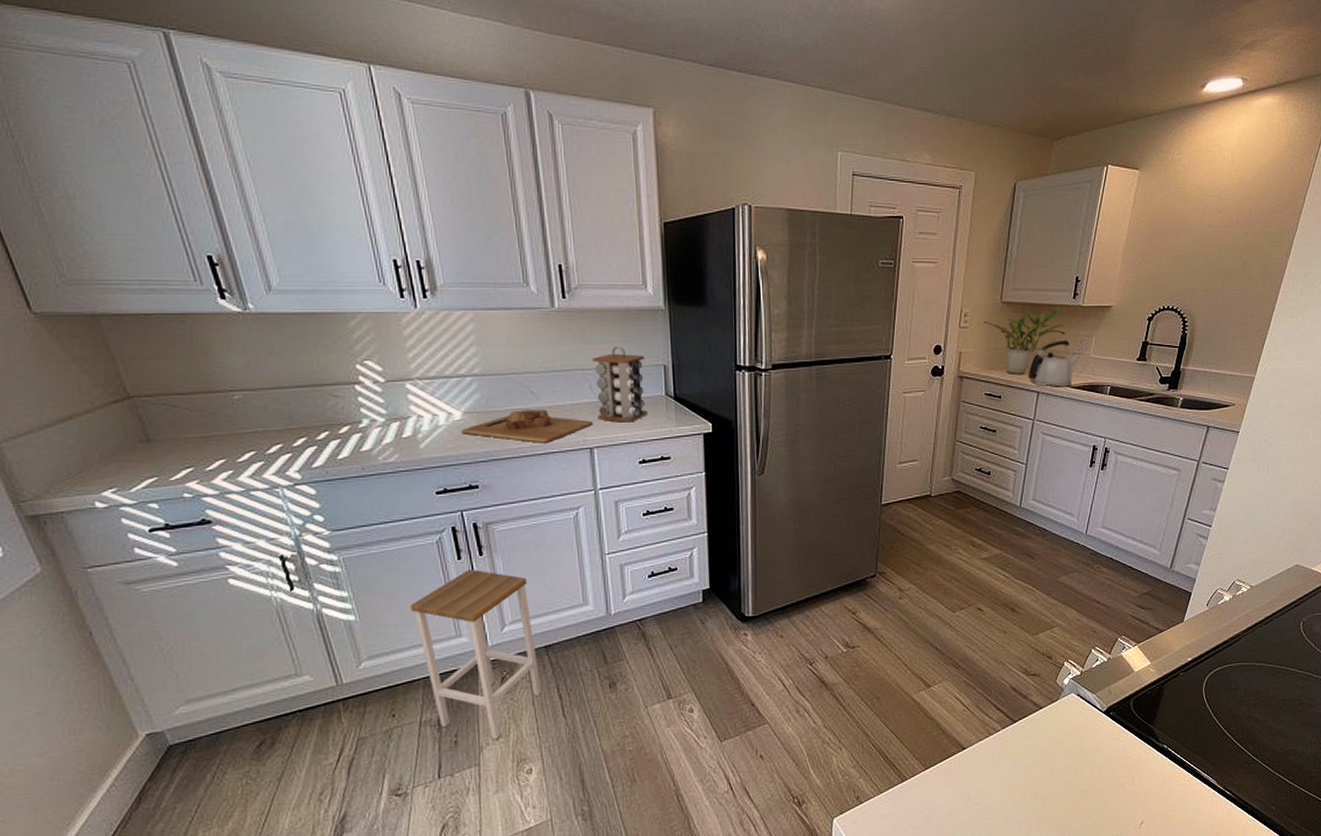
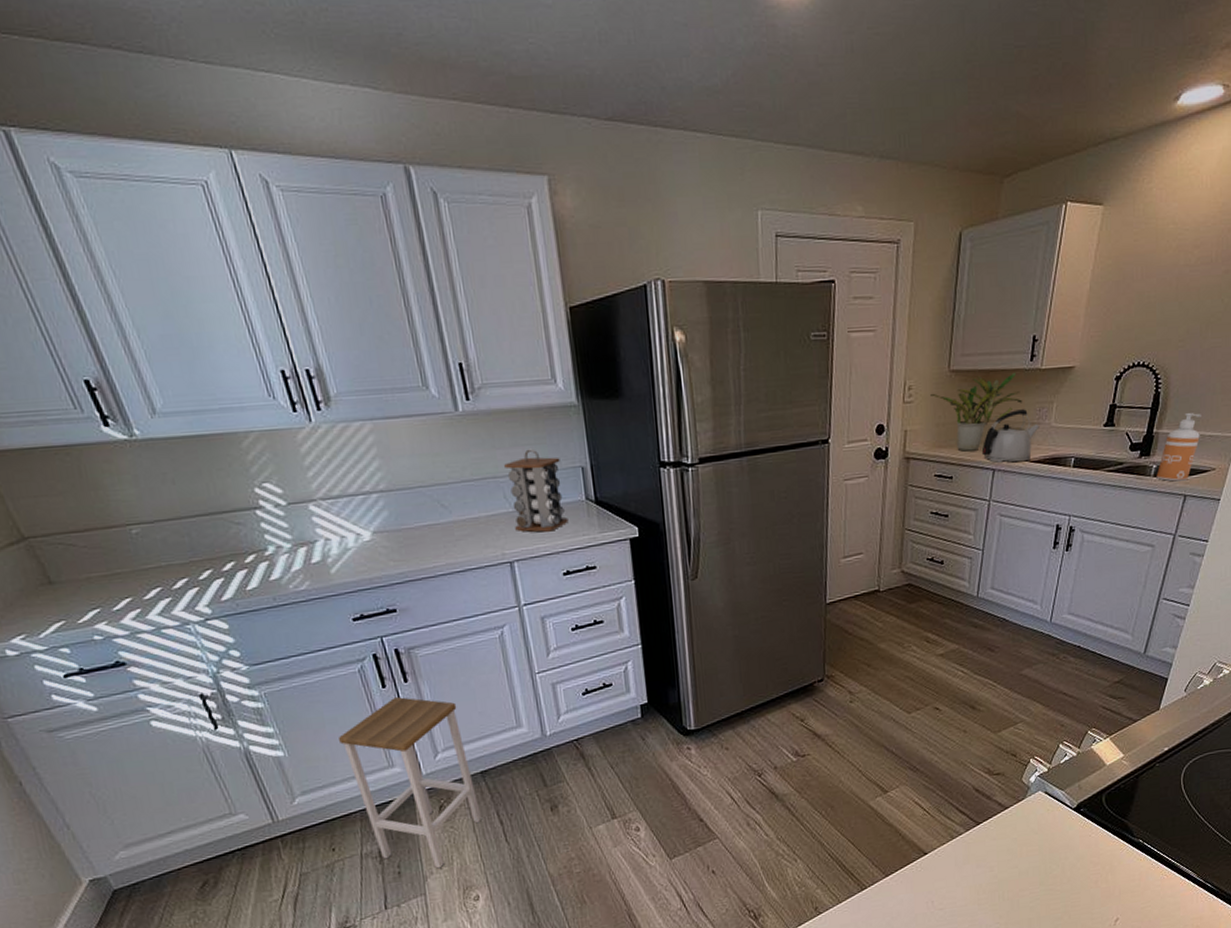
cutting board: present [461,409,592,443] -> none [372,523,510,560]
soap dispenser: none [1183,353,1223,413] -> present [1156,412,1201,482]

